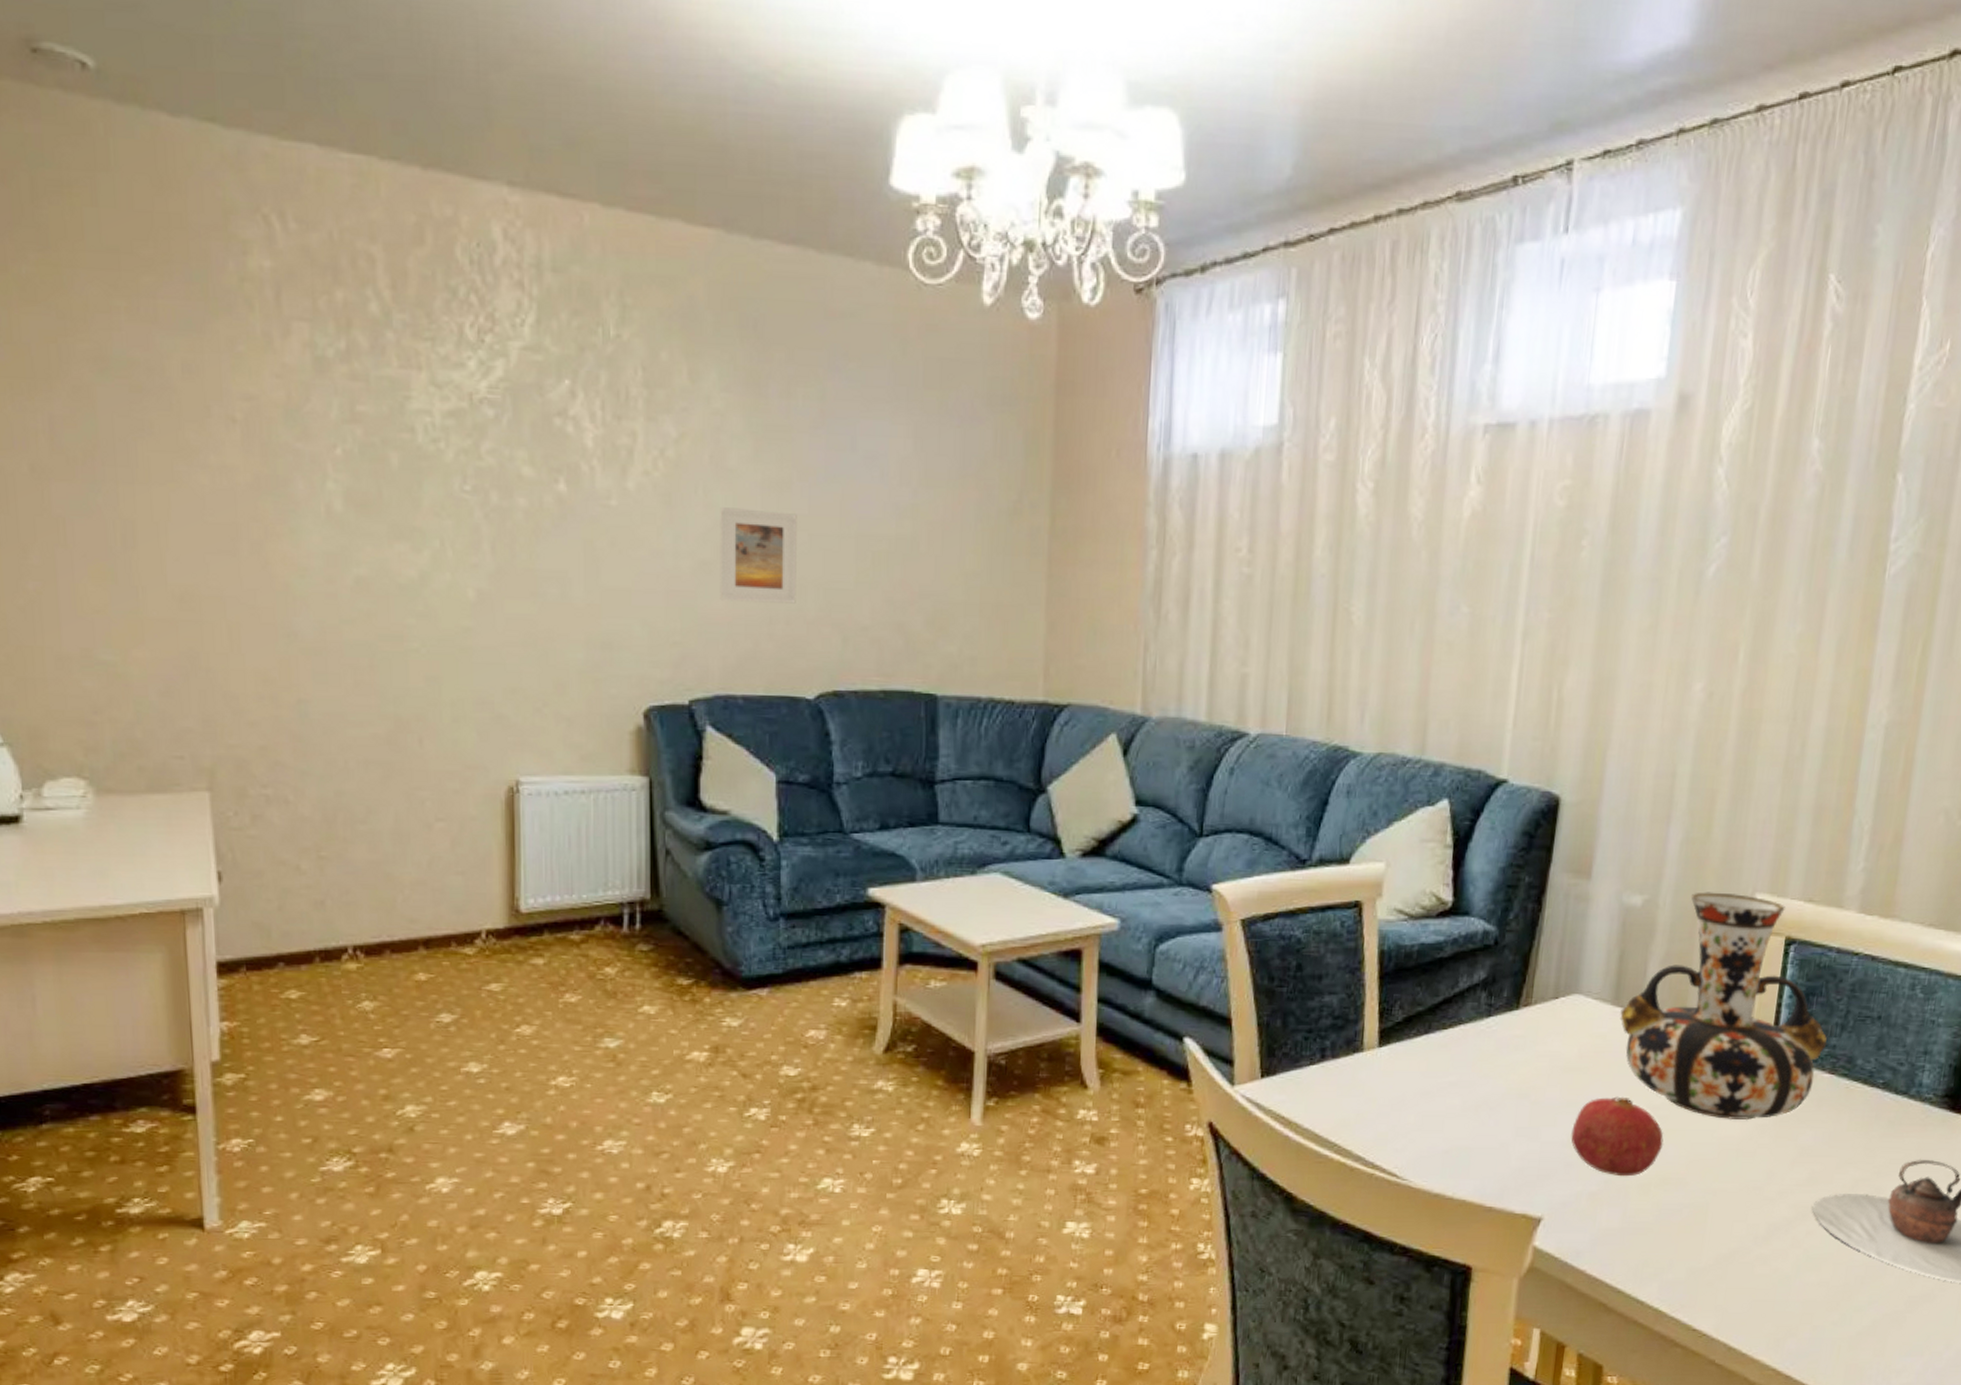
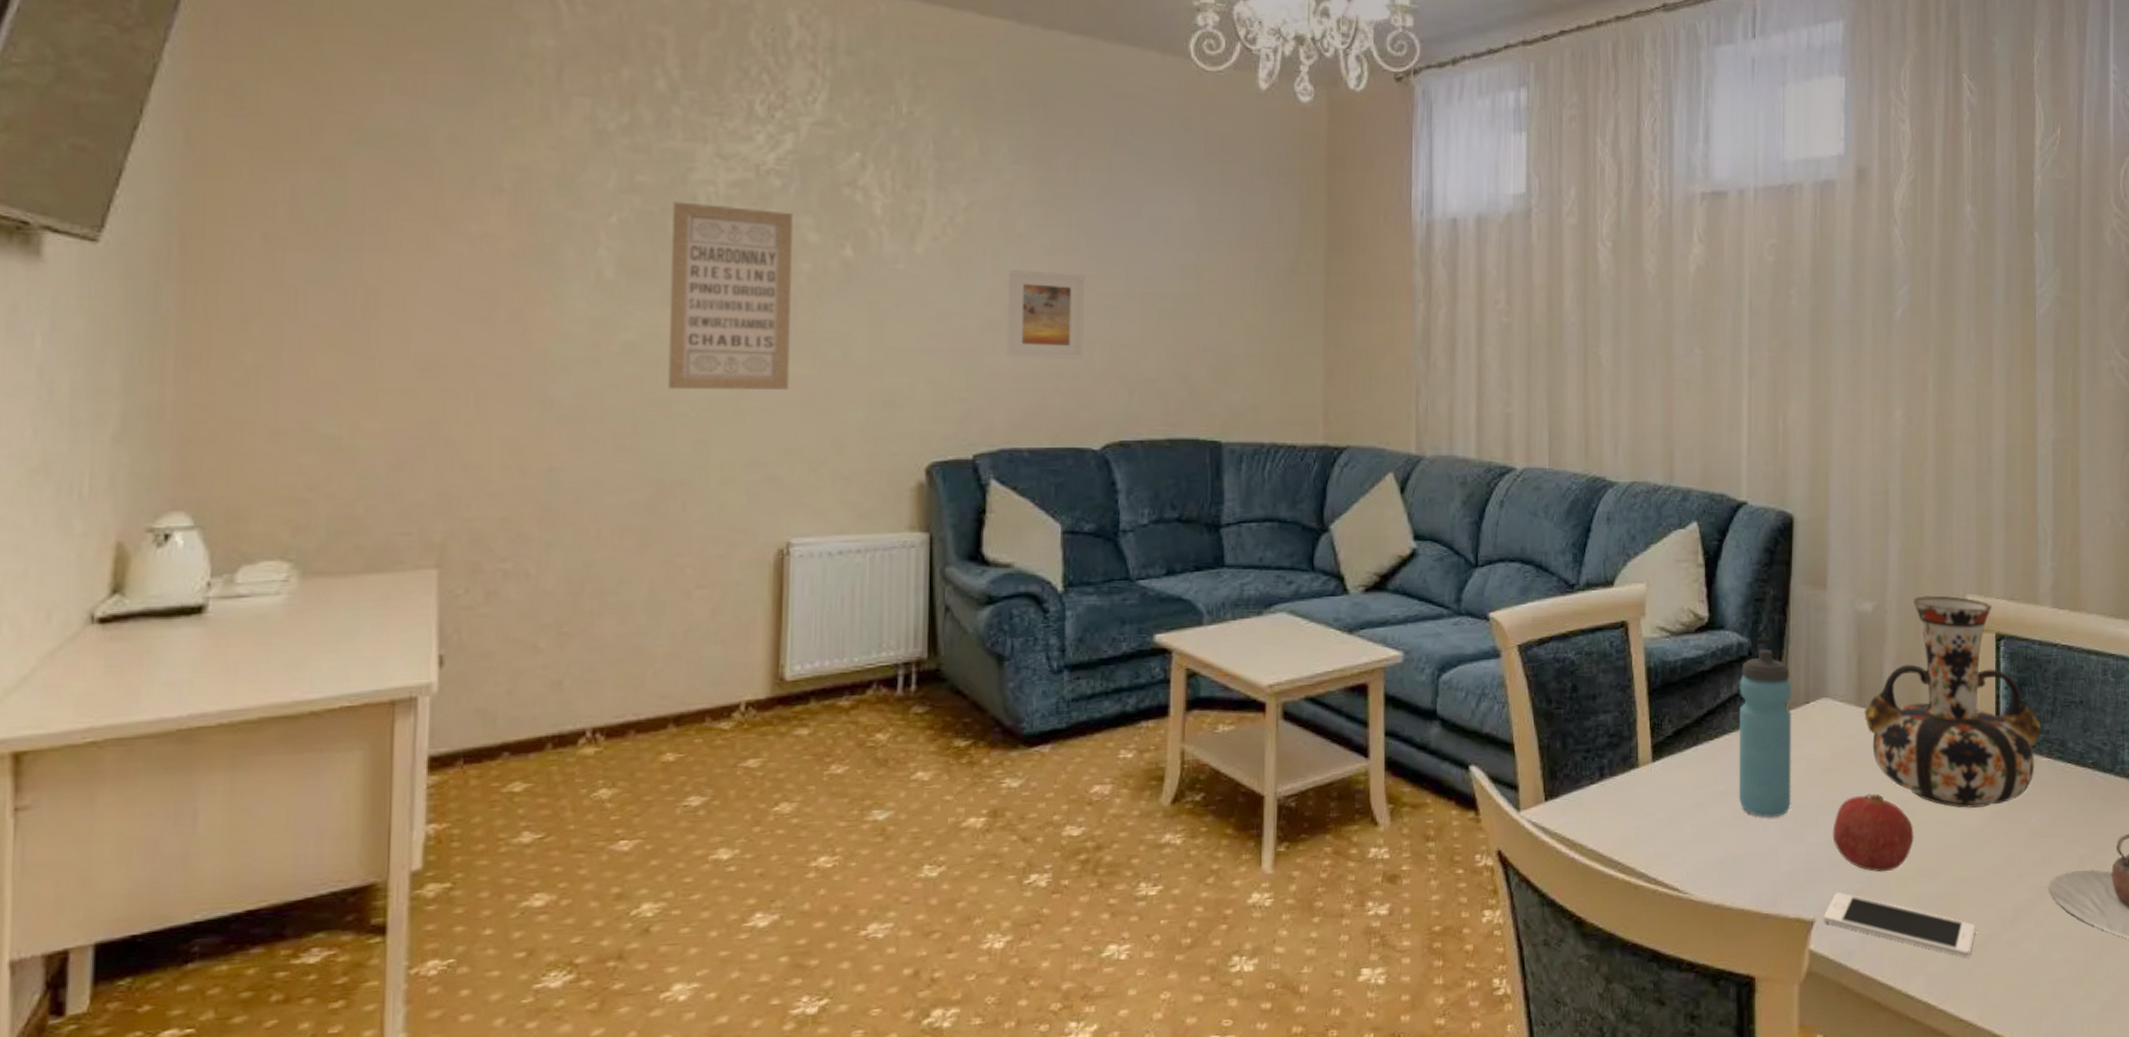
wall art: none [392,432,512,629] -> present [667,201,794,390]
water bottle: none [1469,938,1540,1113] -> present [1738,649,1792,819]
cell phone: none [1552,1193,1722,1269] -> present [1824,892,1975,958]

